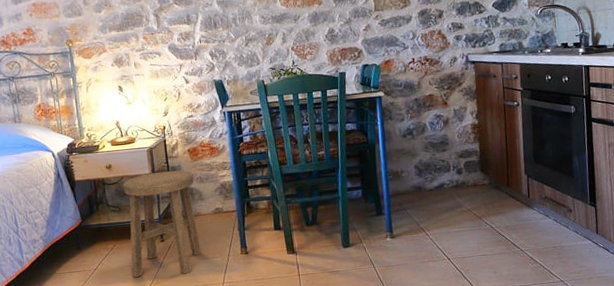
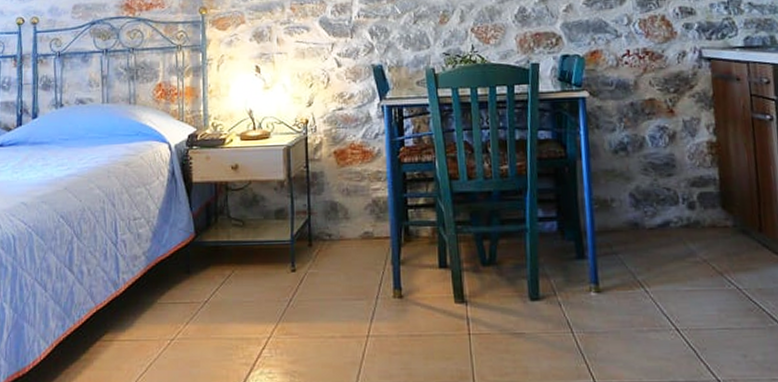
stool: present [123,170,202,278] -> none [250,177,343,319]

